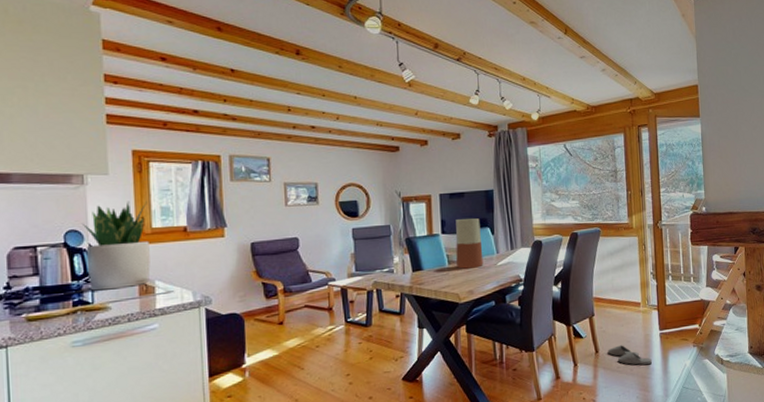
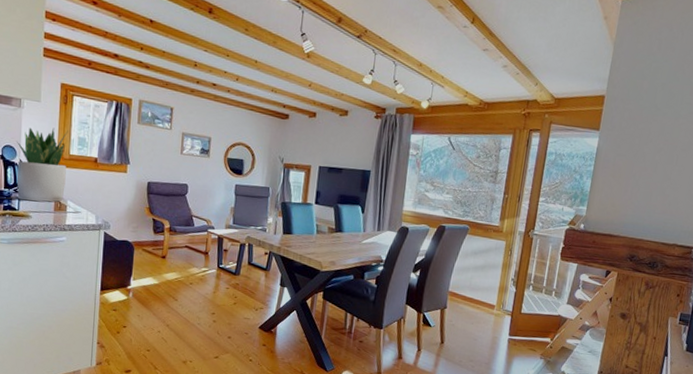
vase: present [455,218,484,269] -> none [324,192,353,242]
slippers: present [607,345,652,365] -> none [452,341,495,366]

